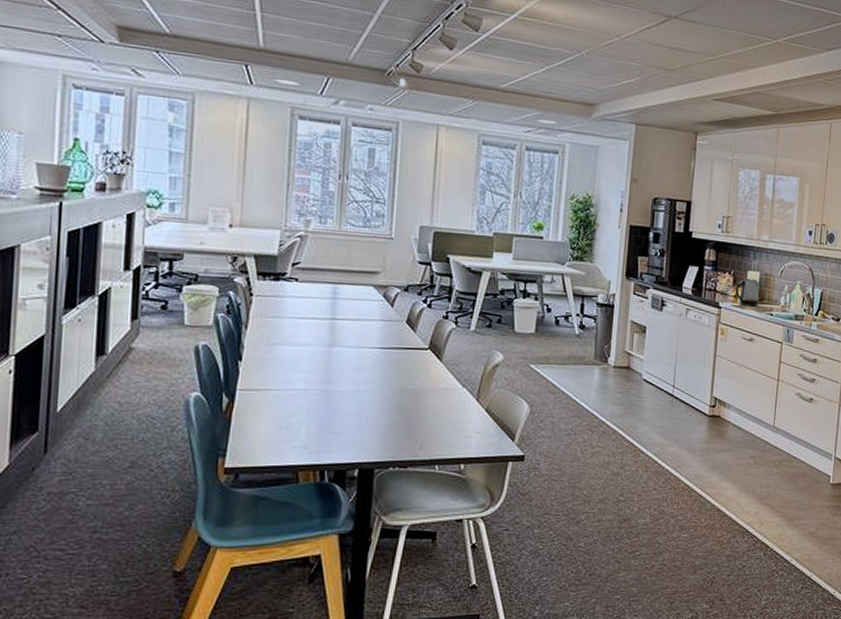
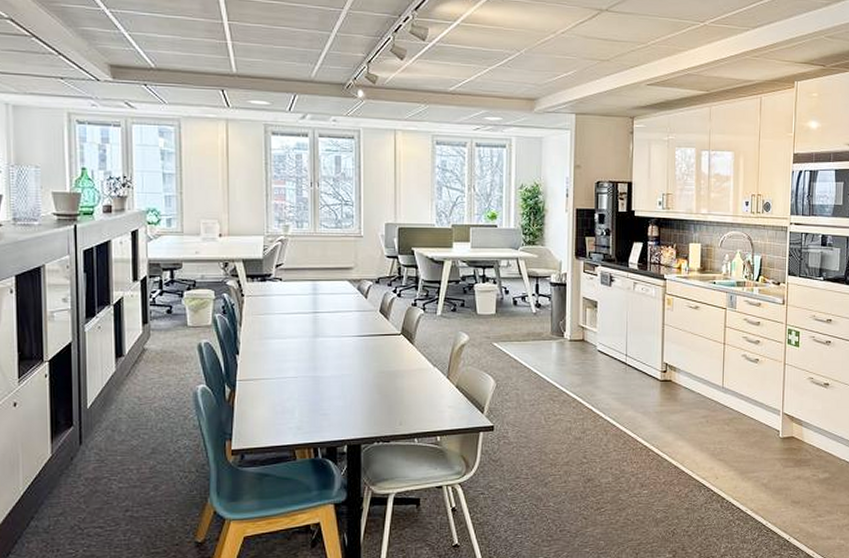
kettle: present [735,278,761,307] -> none [678,250,703,276]

